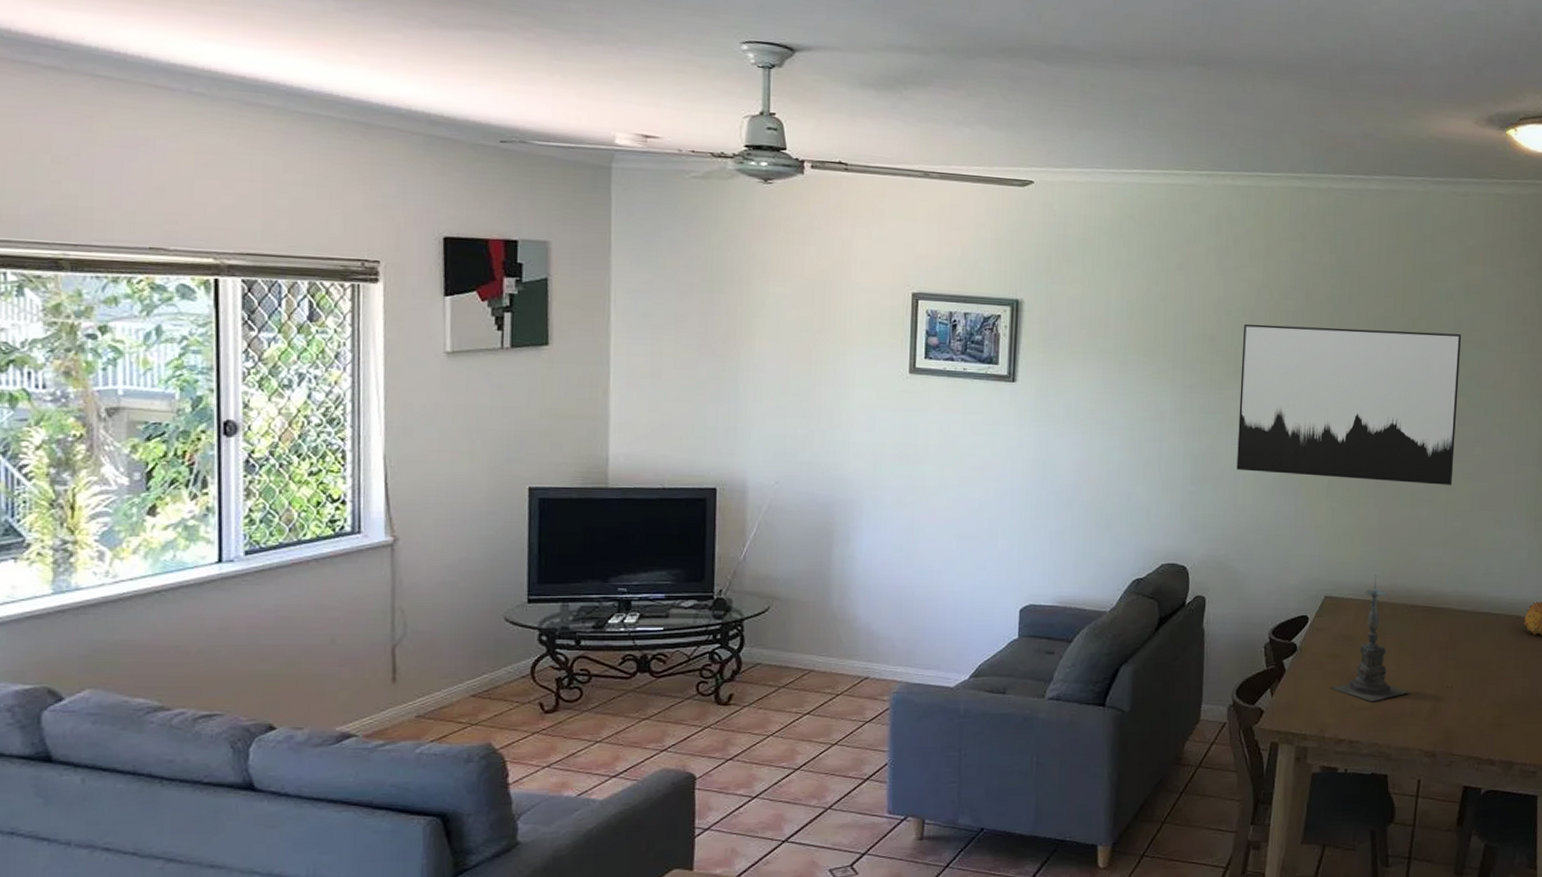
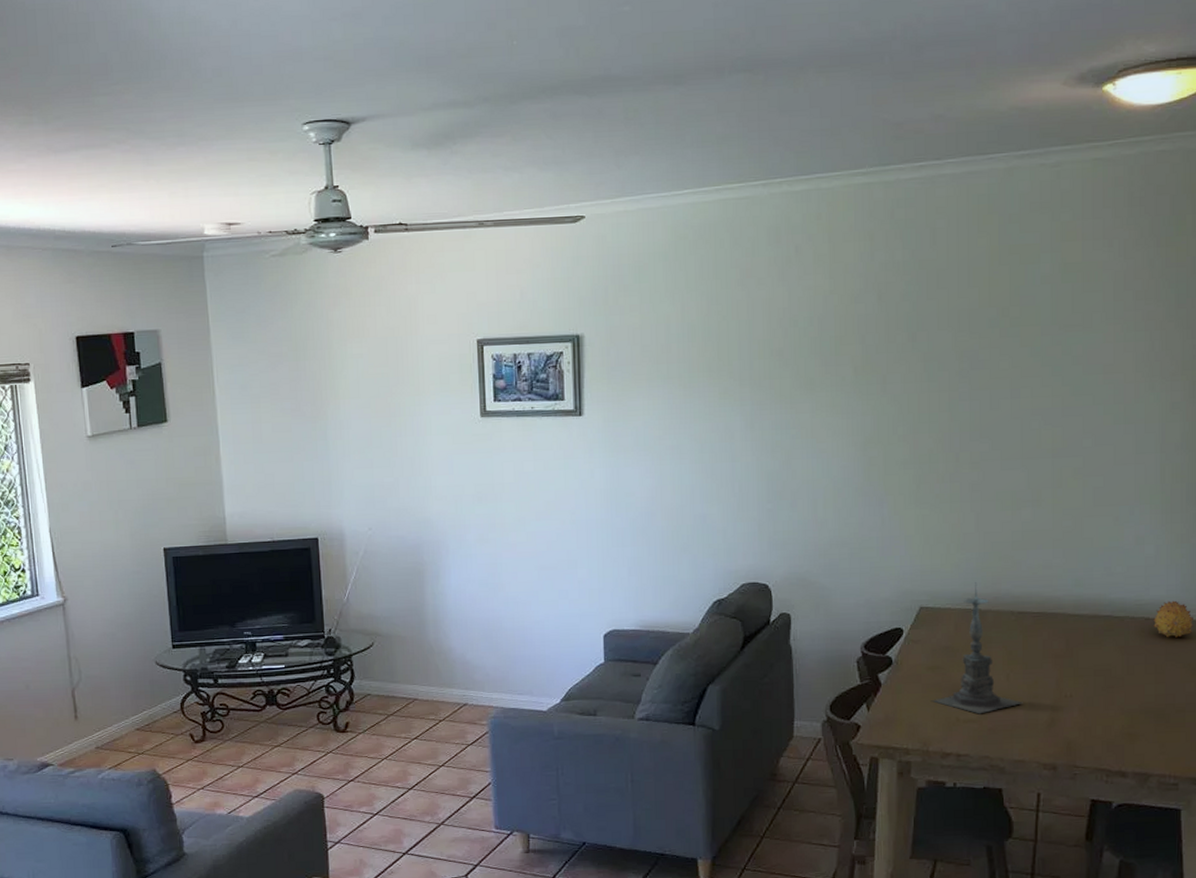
wall art: present [1236,324,1462,485] -> none [812,318,1061,485]

